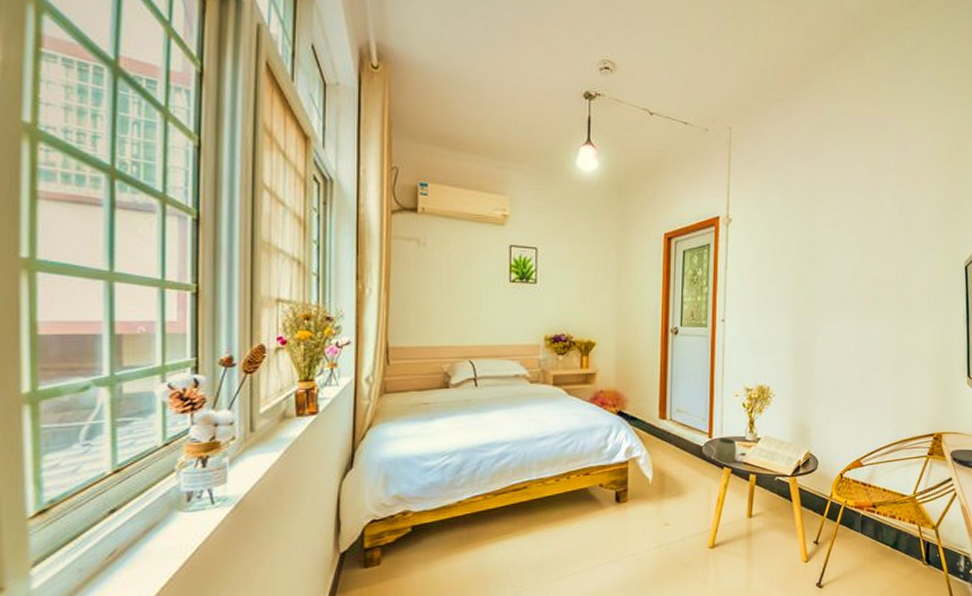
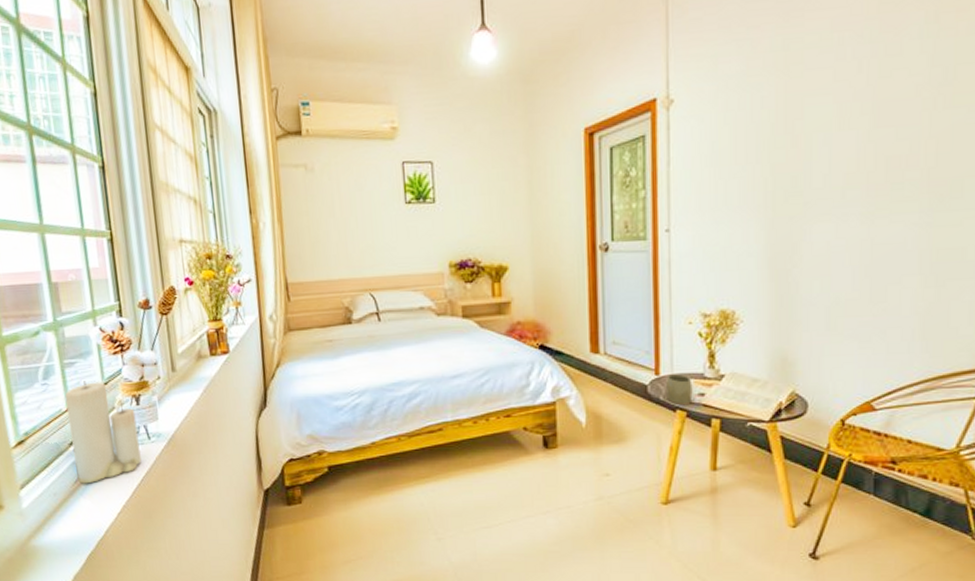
candle: none [111,441,200,557] -> present [65,381,142,484]

